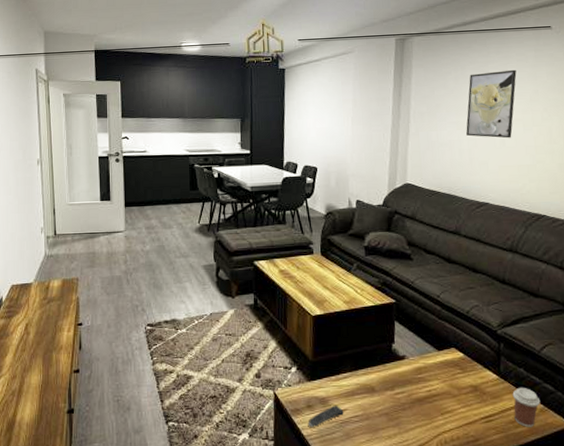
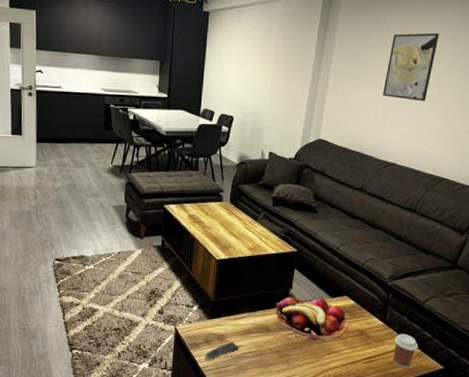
fruit basket: none [379,352,461,400] -> present [276,297,349,341]

